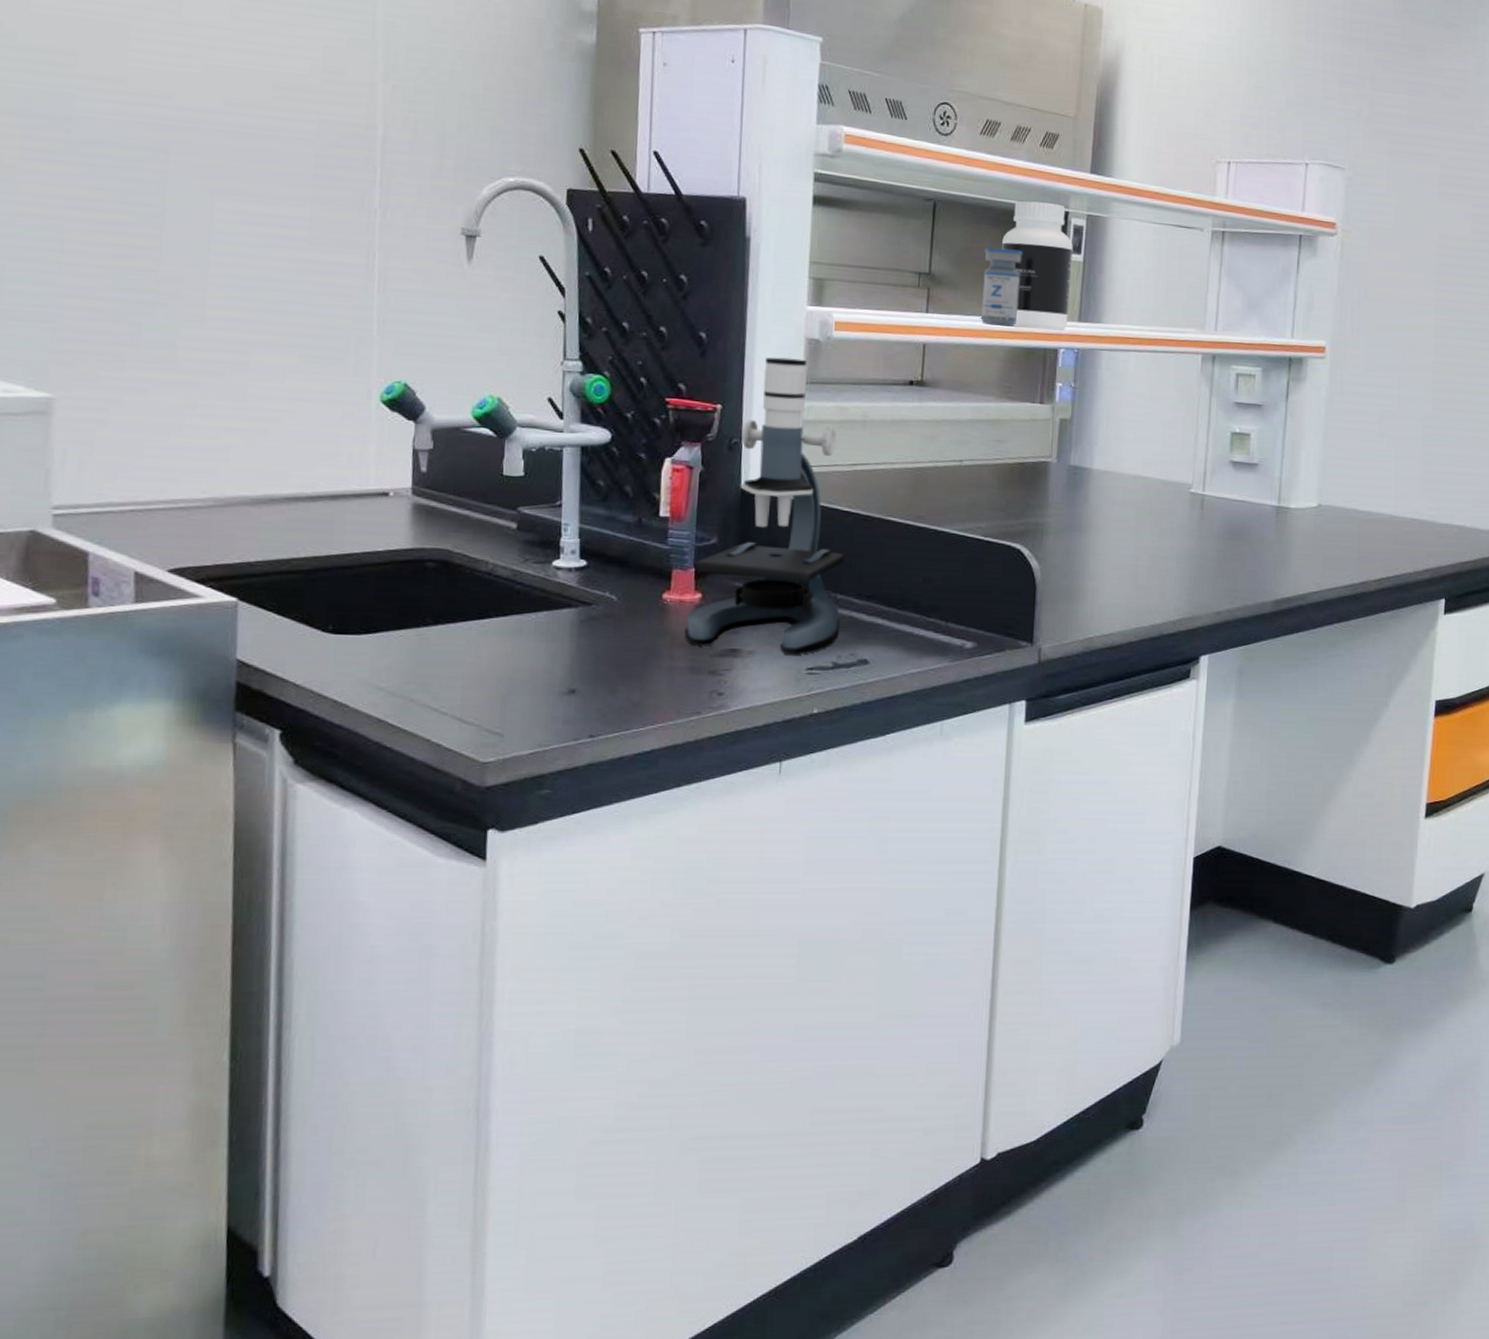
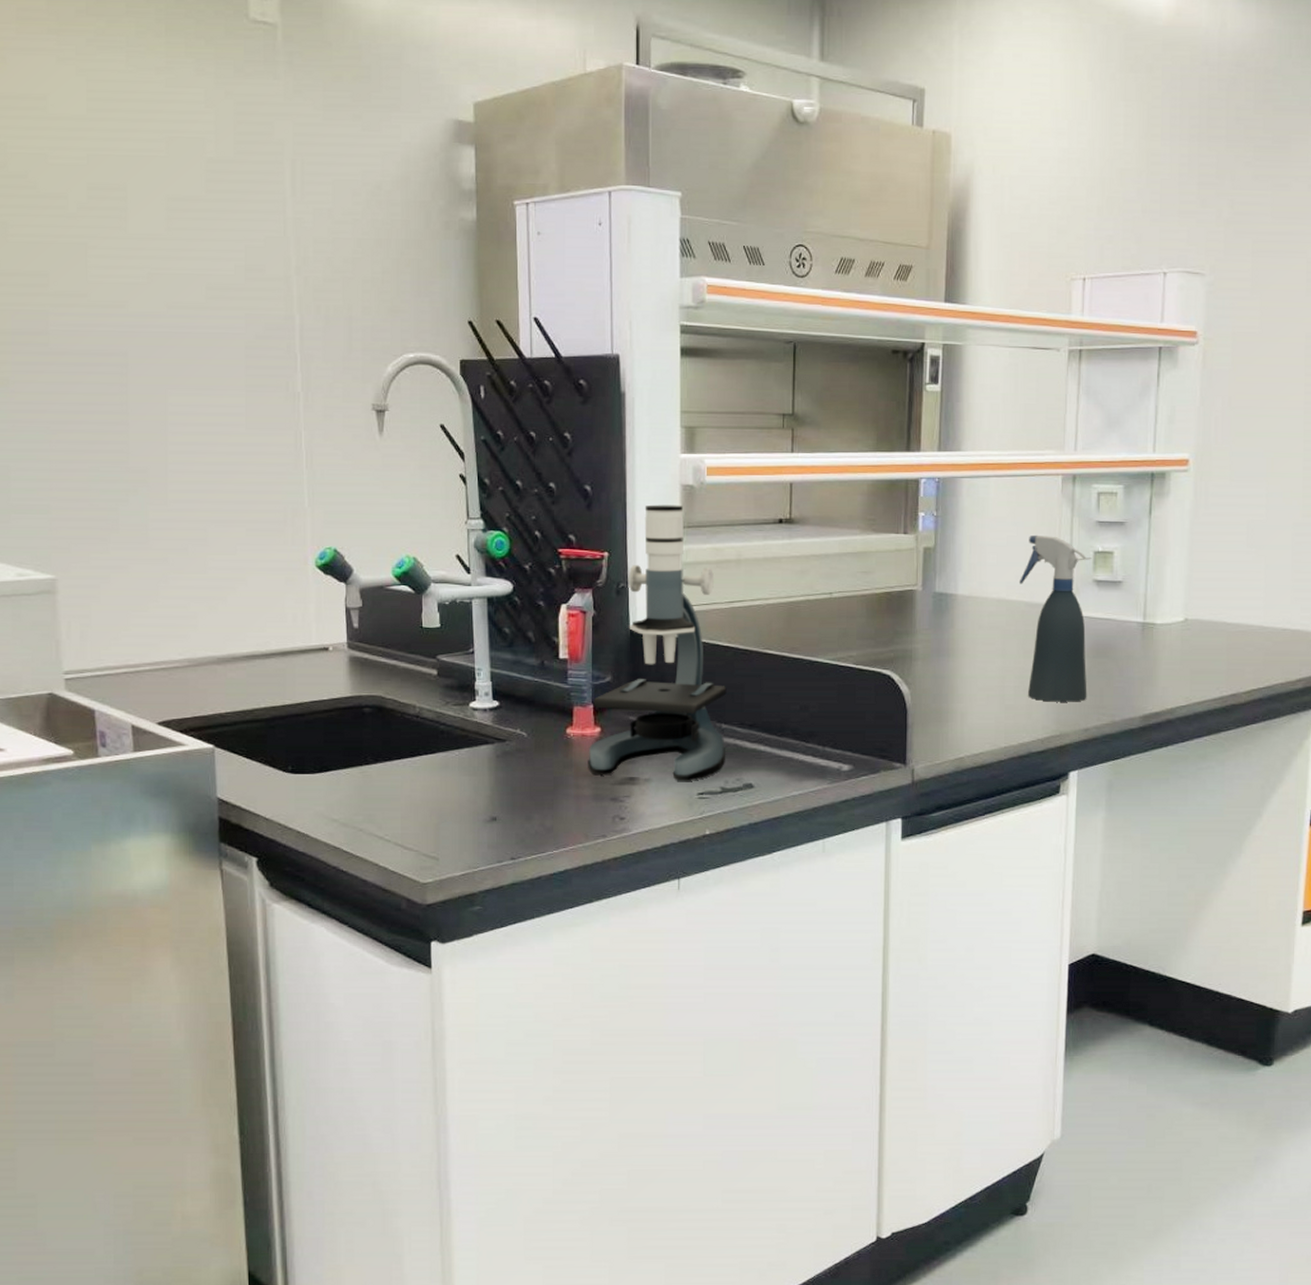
medicine: present [981,247,1023,327] -> none [844,384,881,460]
medicine bottle: present [1001,200,1073,331] -> none [861,335,930,461]
spray bottle: none [1155,412,1229,584] -> present [1018,534,1092,702]

